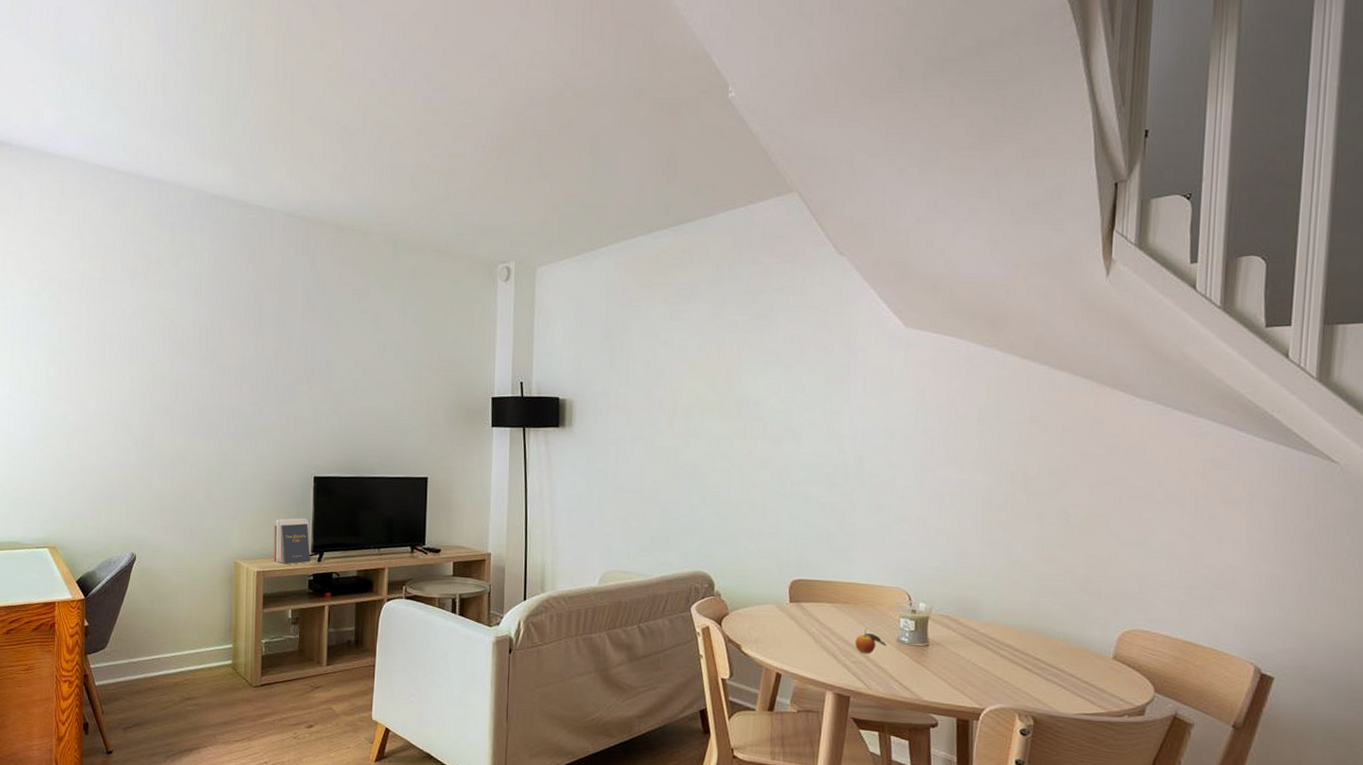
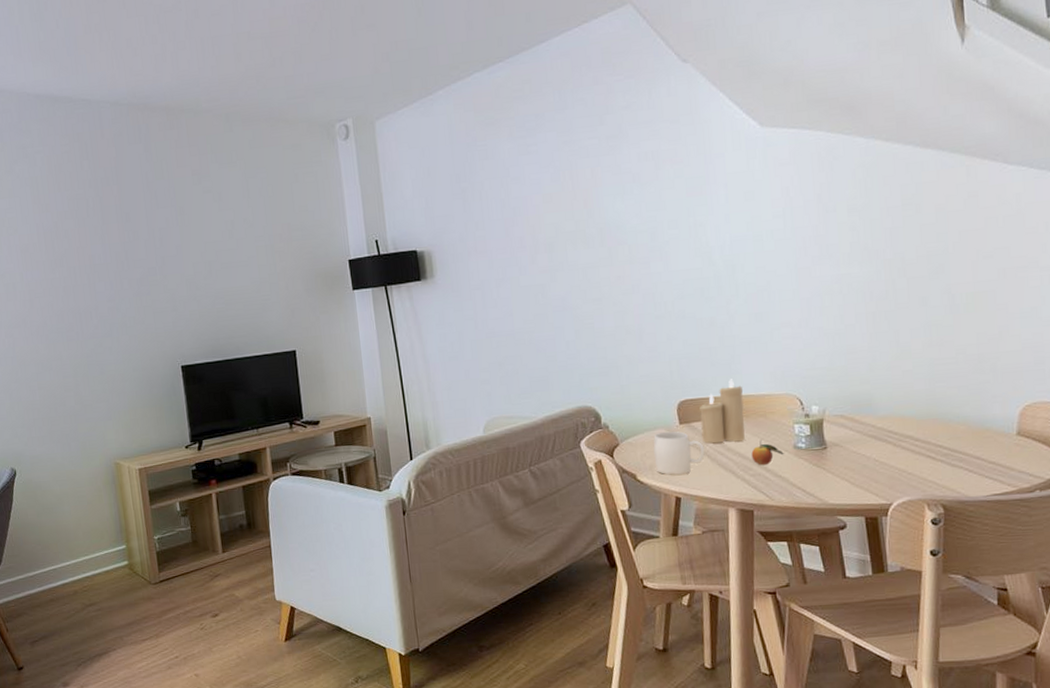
books: present [273,517,311,565] -> none [149,408,191,458]
mug: none [760,607,811,652] -> present [653,431,705,475]
candle: none [809,565,855,628] -> present [700,379,745,444]

